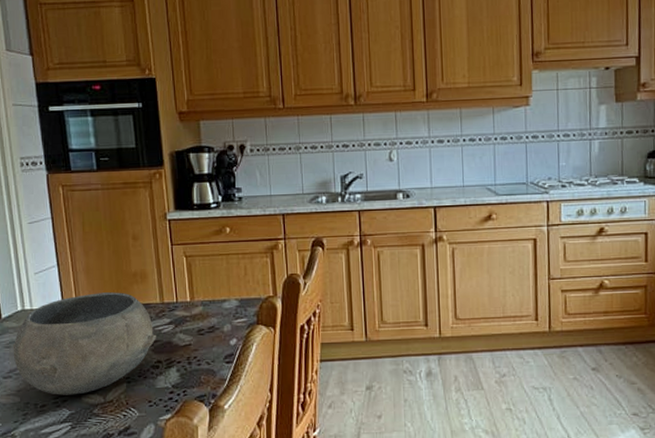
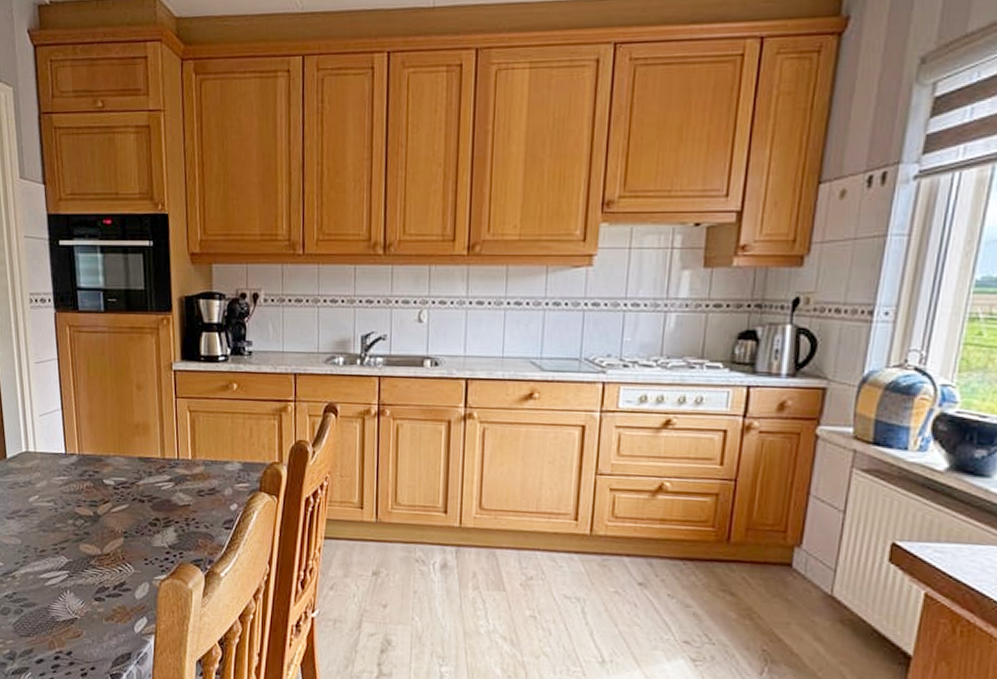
bowl: present [13,292,156,395] -> none [16,441,155,544]

